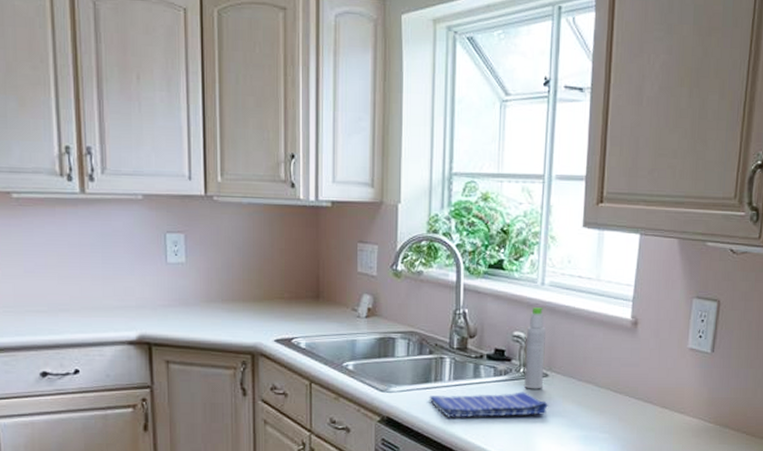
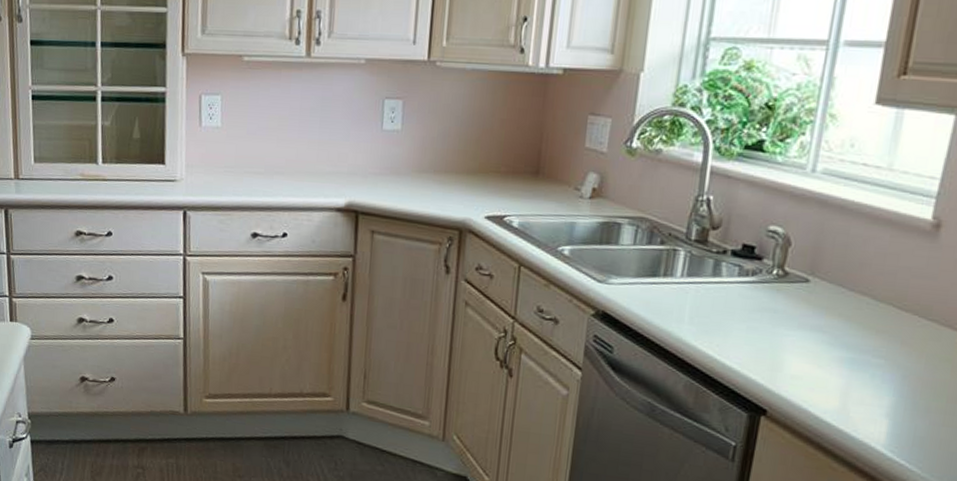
dish towel: present [429,392,549,418] -> none [654,292,807,328]
bottle: present [524,307,546,389] -> none [776,198,812,297]

